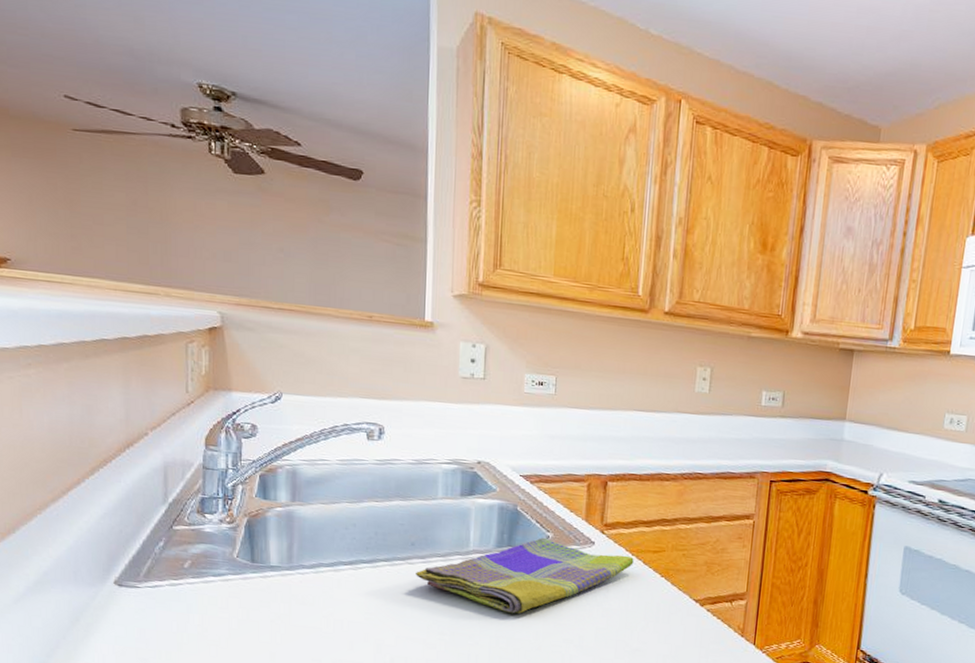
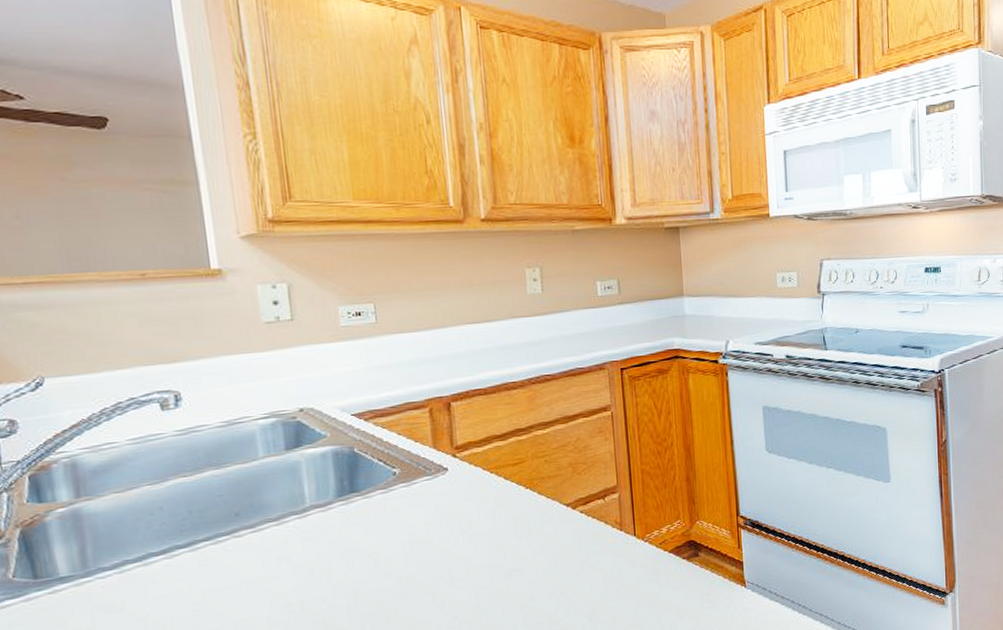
dish towel: present [416,537,634,614] -> none [246,474,494,565]

